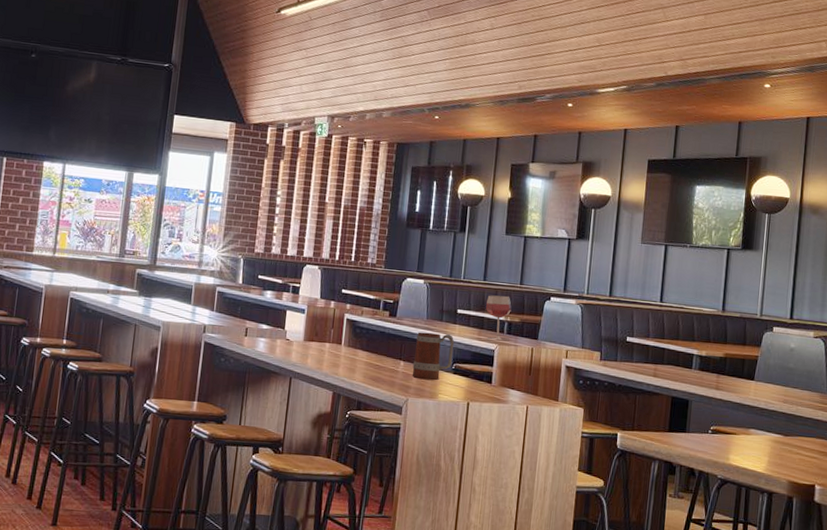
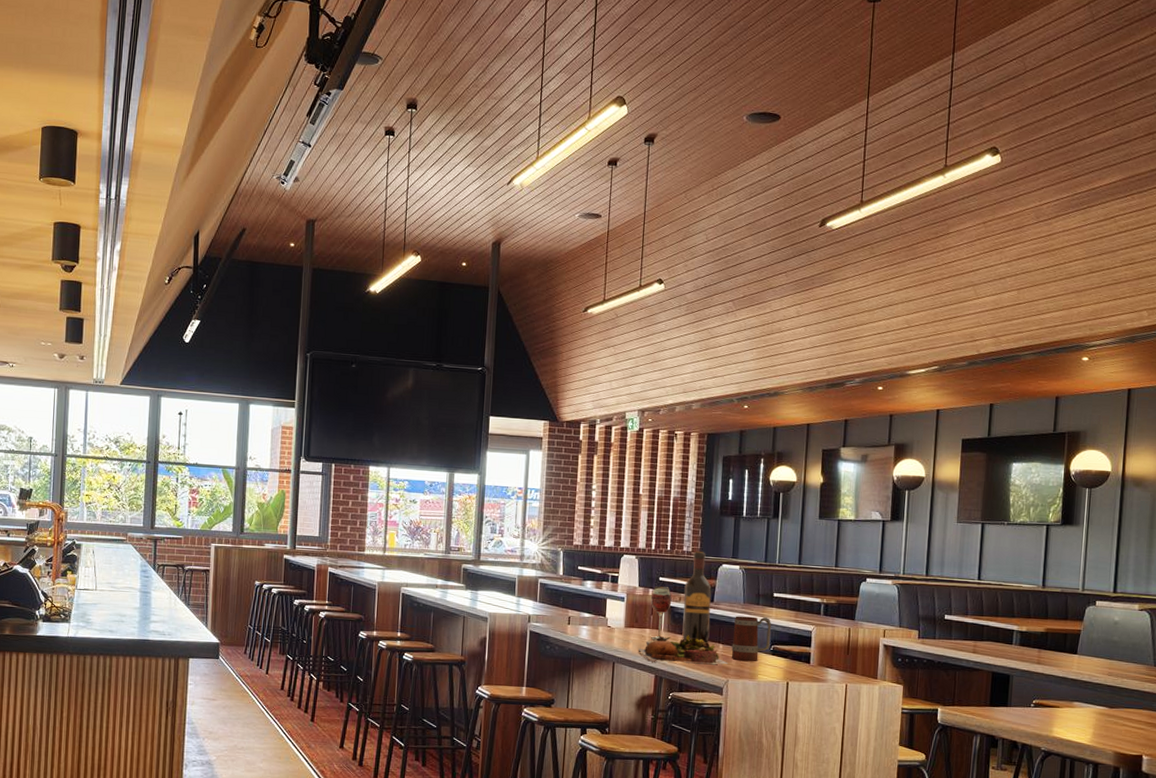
food platter: none [316,350,409,383] -> present [638,635,728,665]
wineglass: none [330,298,354,356] -> present [650,585,672,641]
wine bottle: none [362,264,395,360] -> present [682,551,712,643]
wineglass: present [486,295,512,342] -> none [802,578,828,623]

